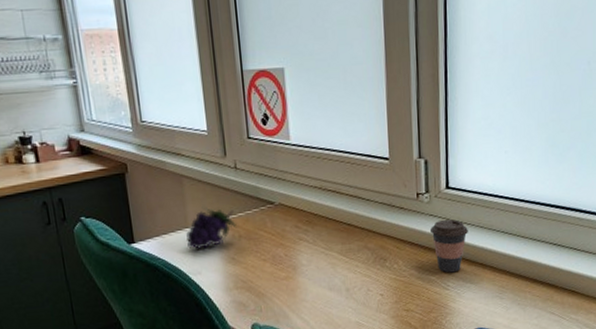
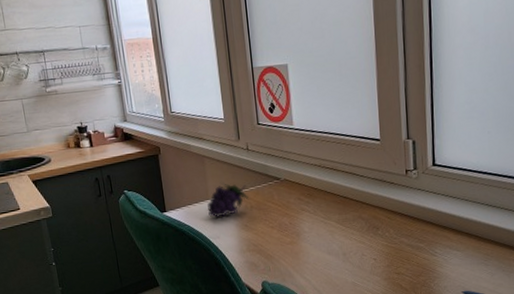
coffee cup: present [429,219,468,273] -> none [418,193,454,241]

